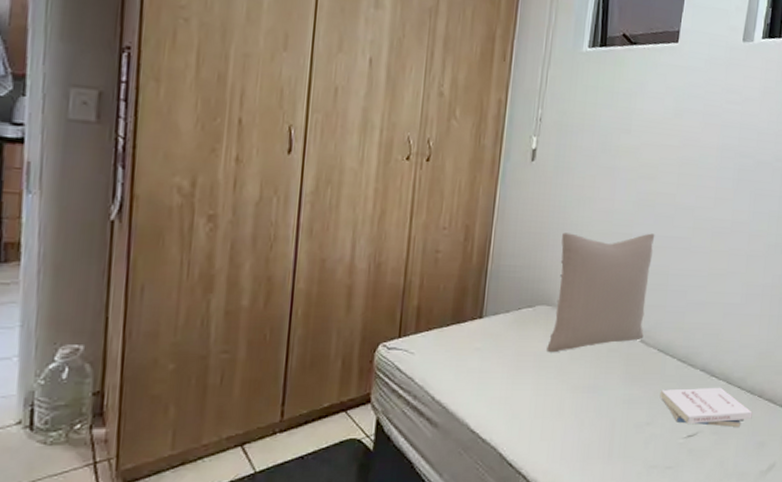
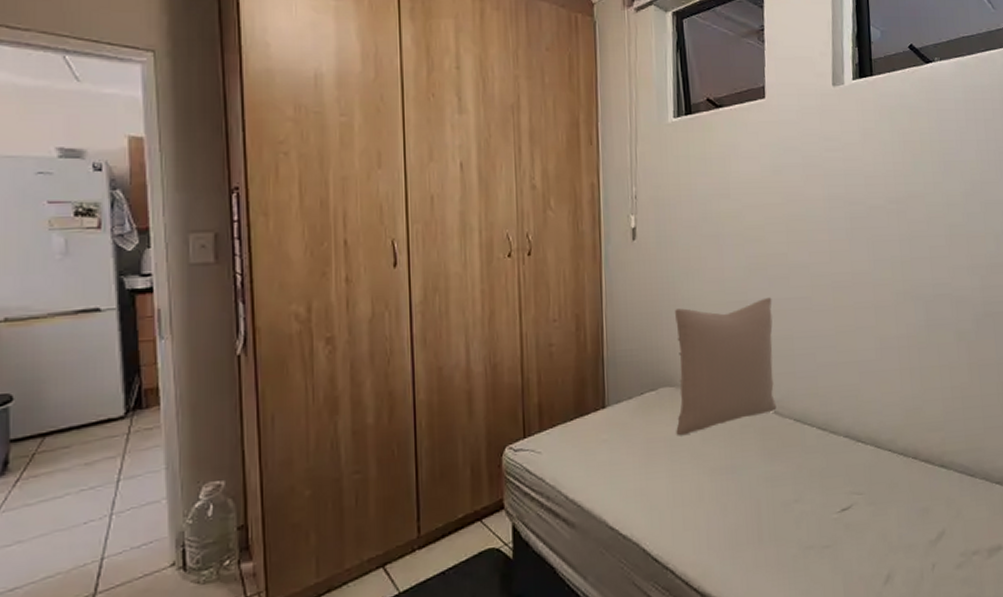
books: present [659,387,753,427] -> none [803,452,910,497]

